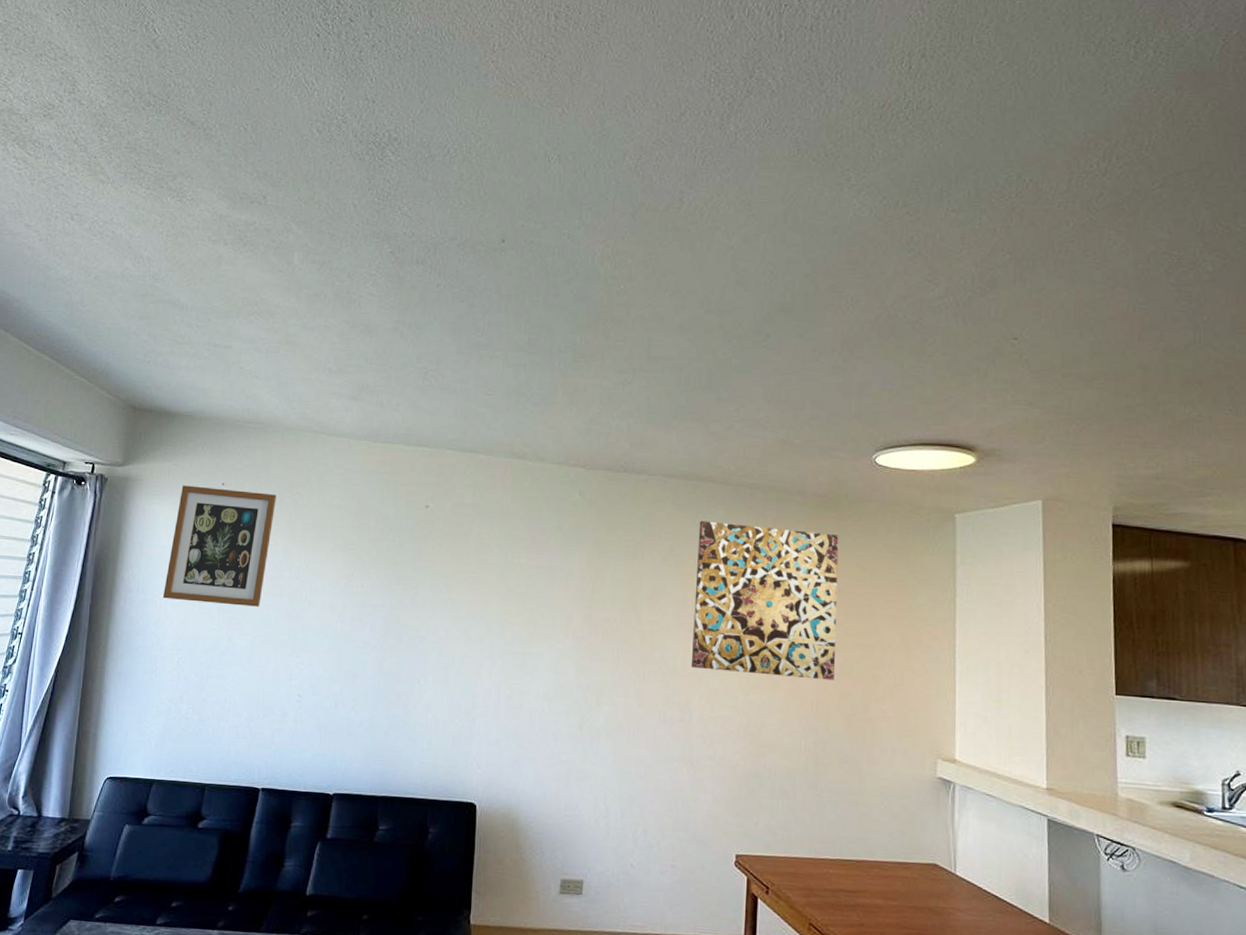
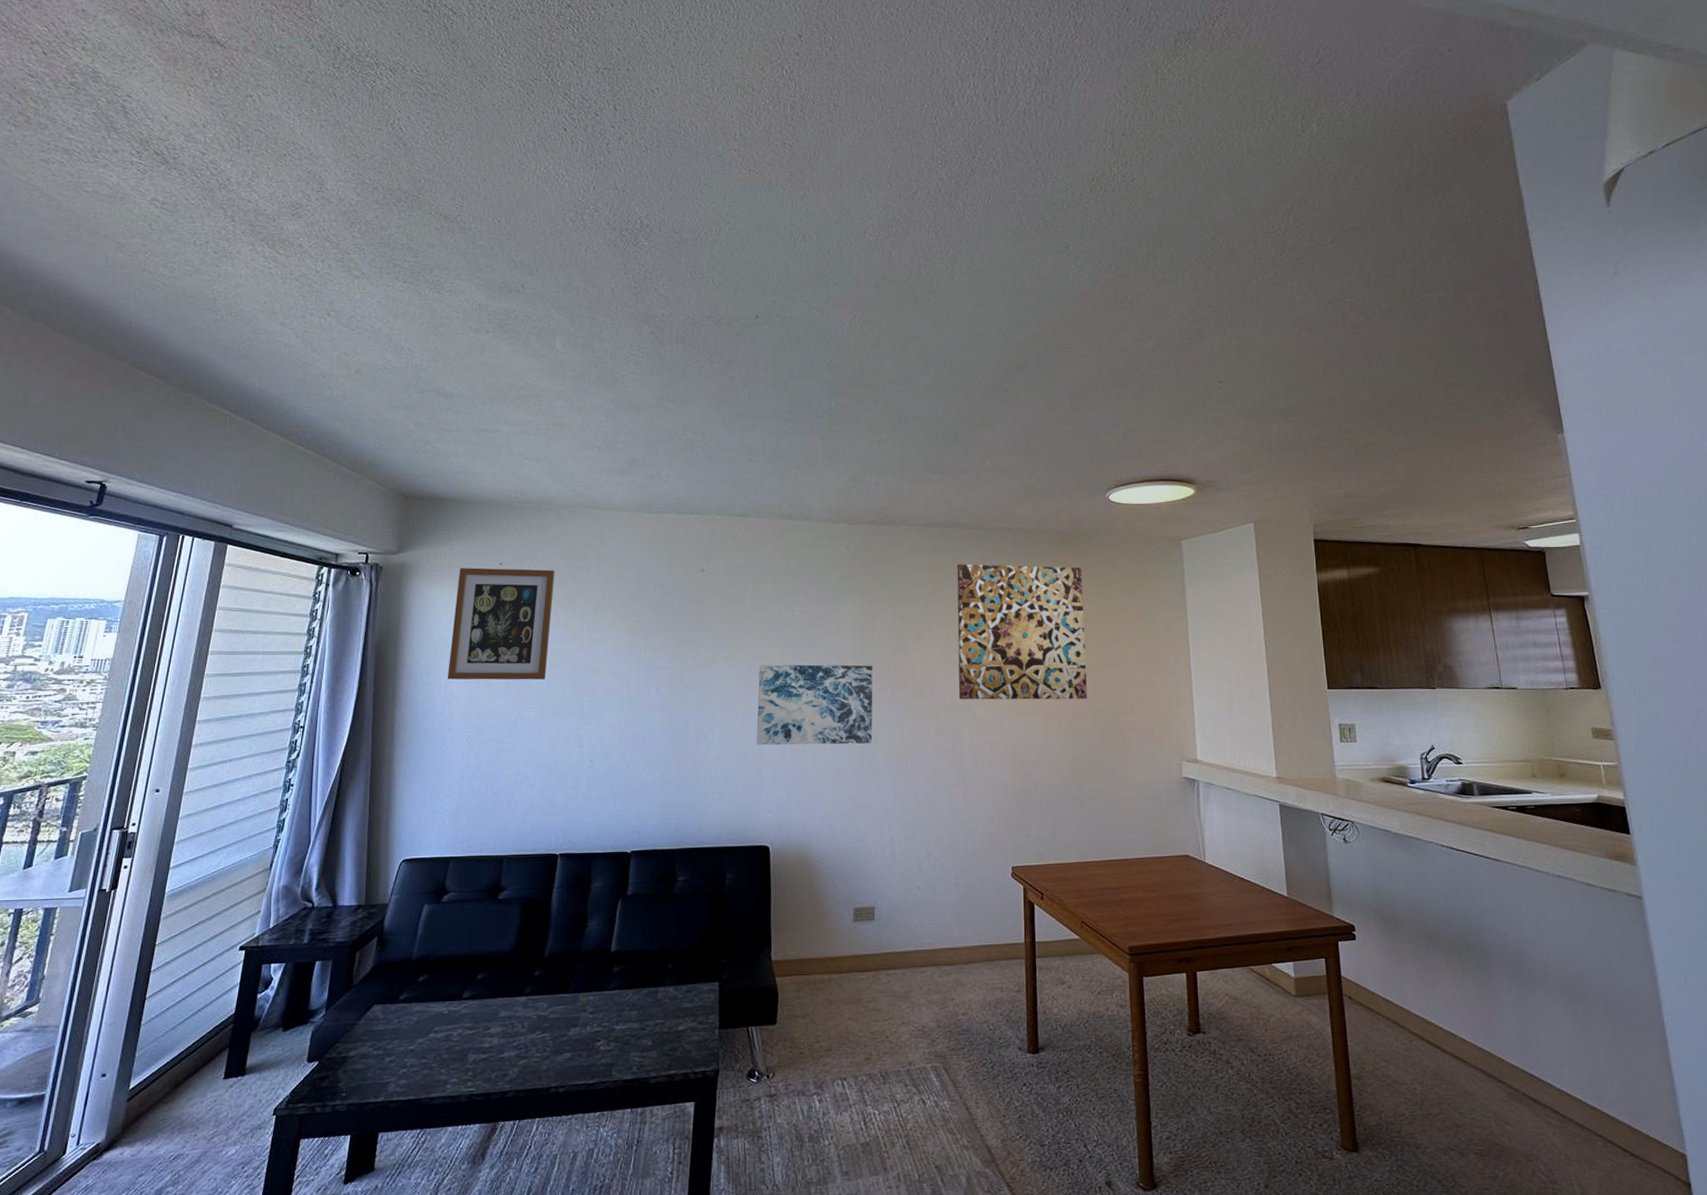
wall art: none [471,611,599,706] -> present [757,664,873,745]

